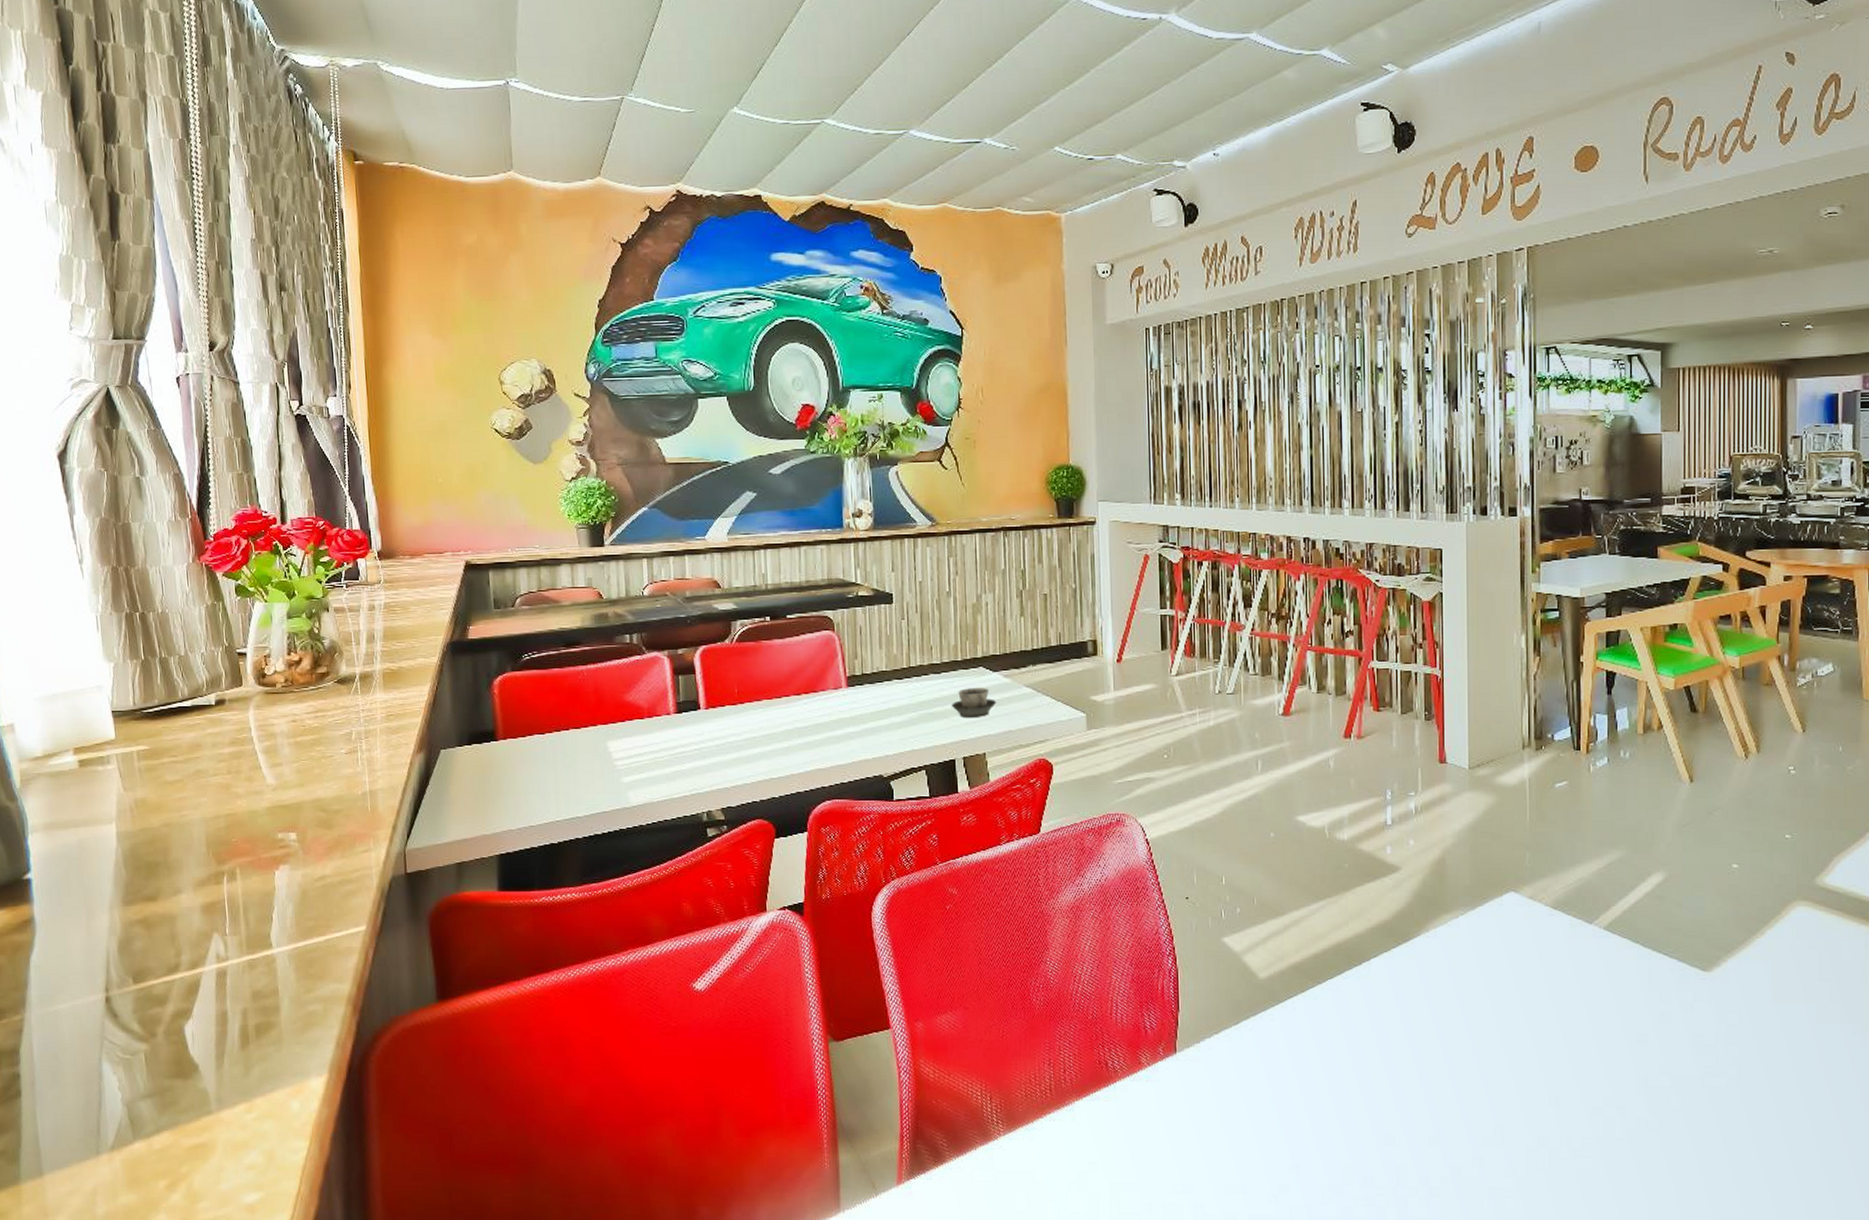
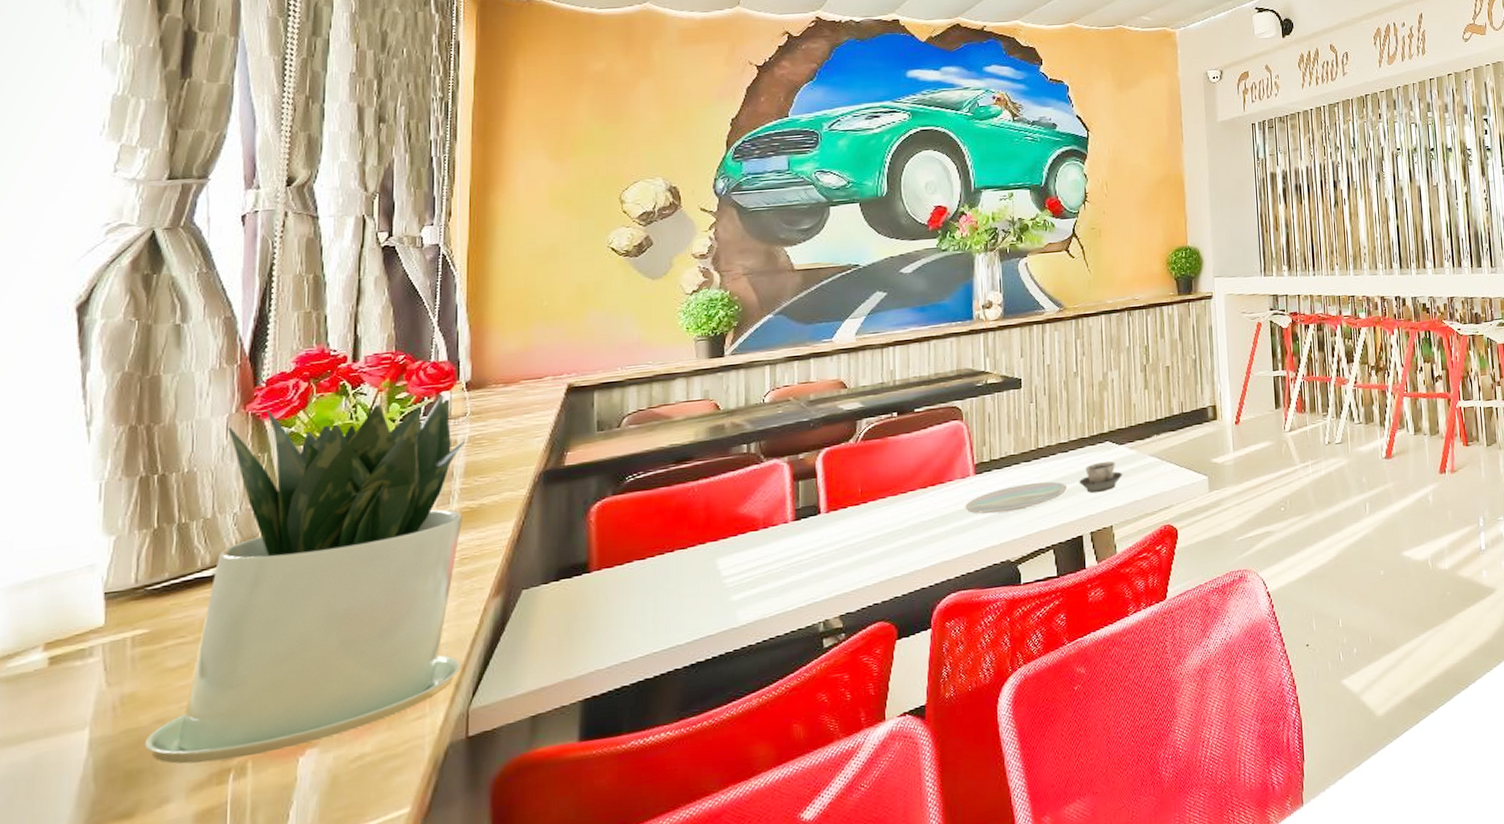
planter: none [157,561,396,864] -> present [144,394,466,764]
plate: none [837,702,939,728] -> present [965,481,1067,514]

